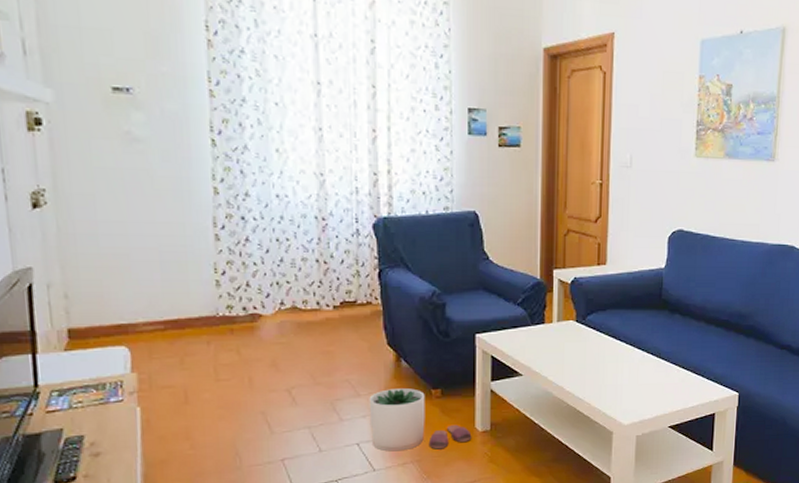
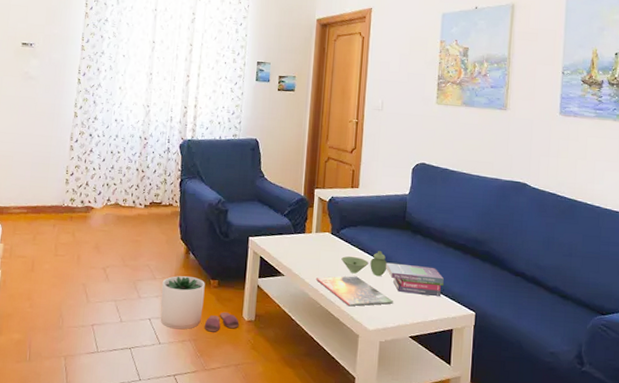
magazine: none [560,367,650,402] -> present [315,276,393,307]
decorative bowl: none [589,336,642,365] -> present [341,251,387,277]
books: none [640,348,706,381] -> present [385,262,445,297]

